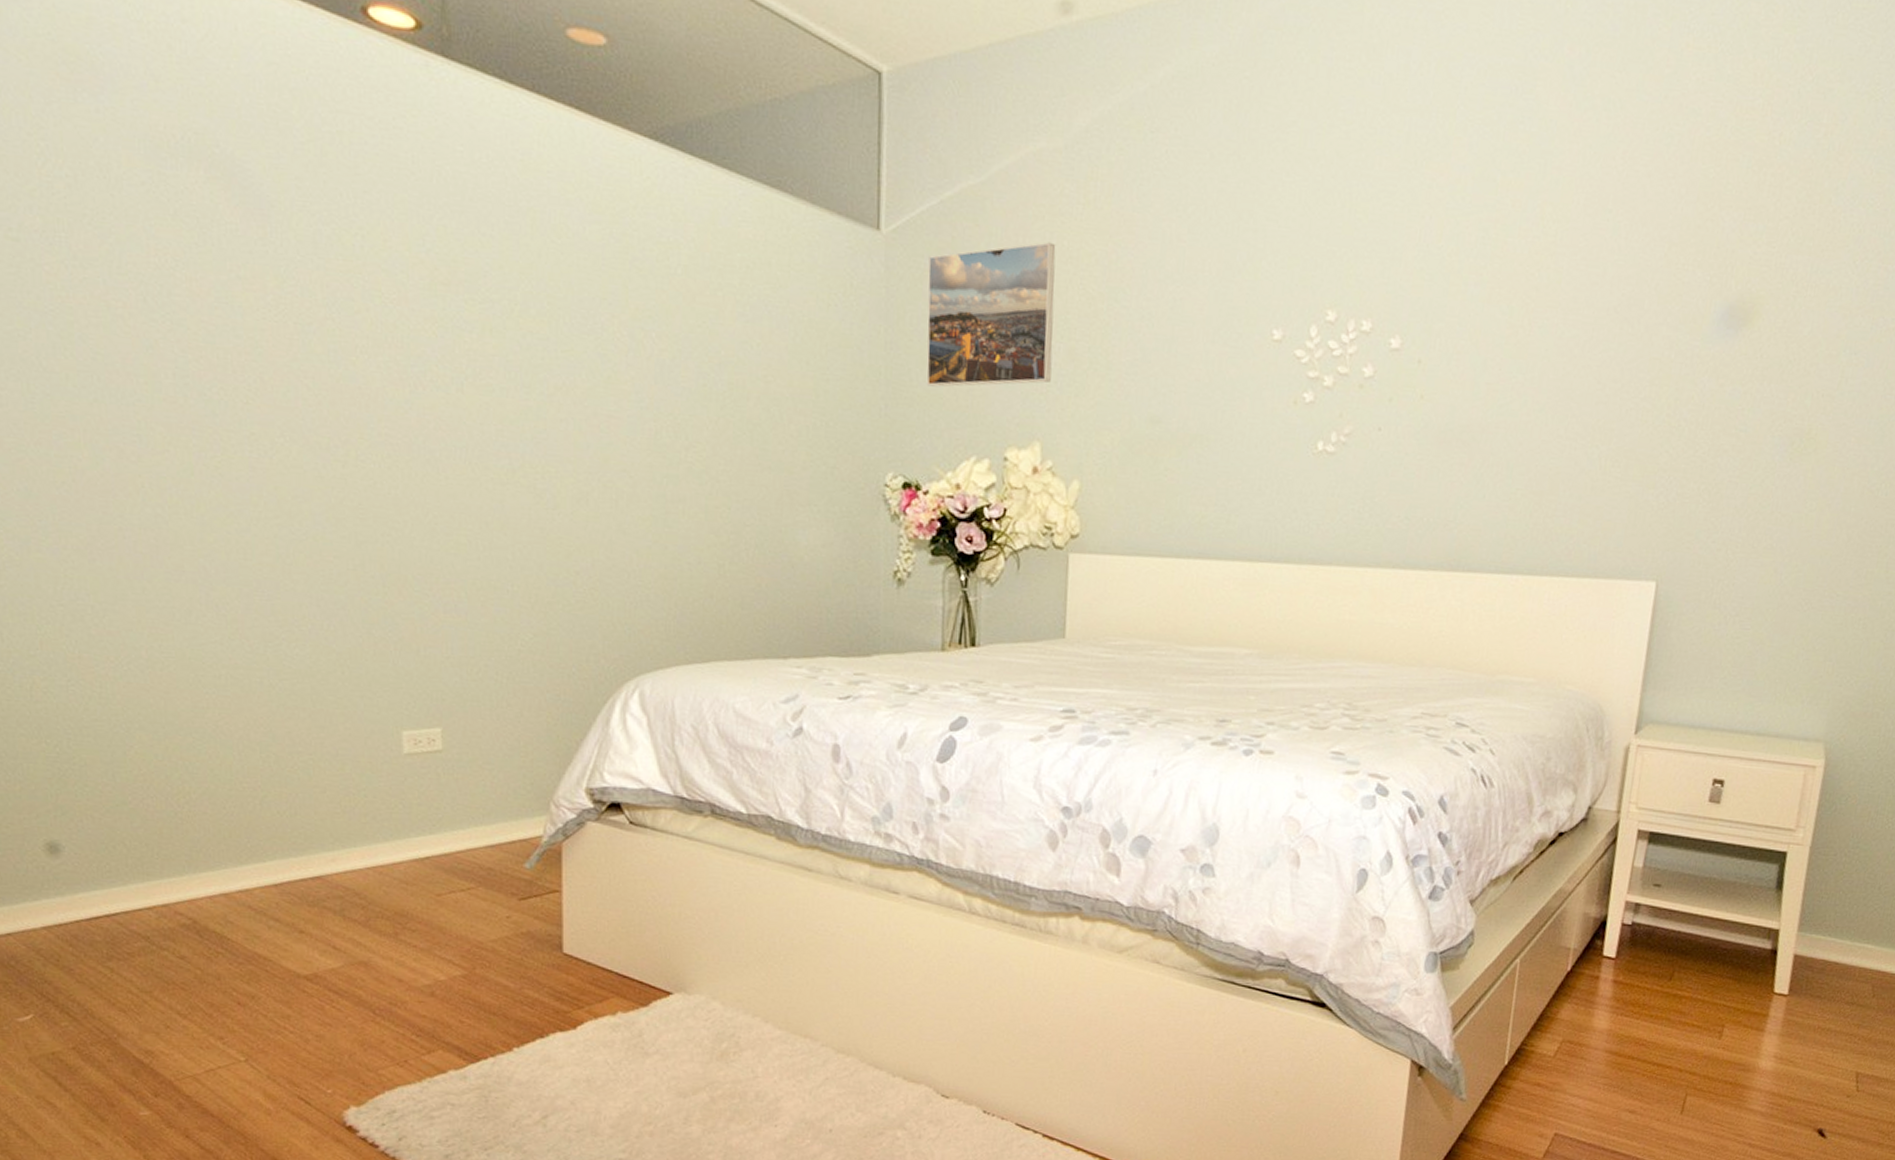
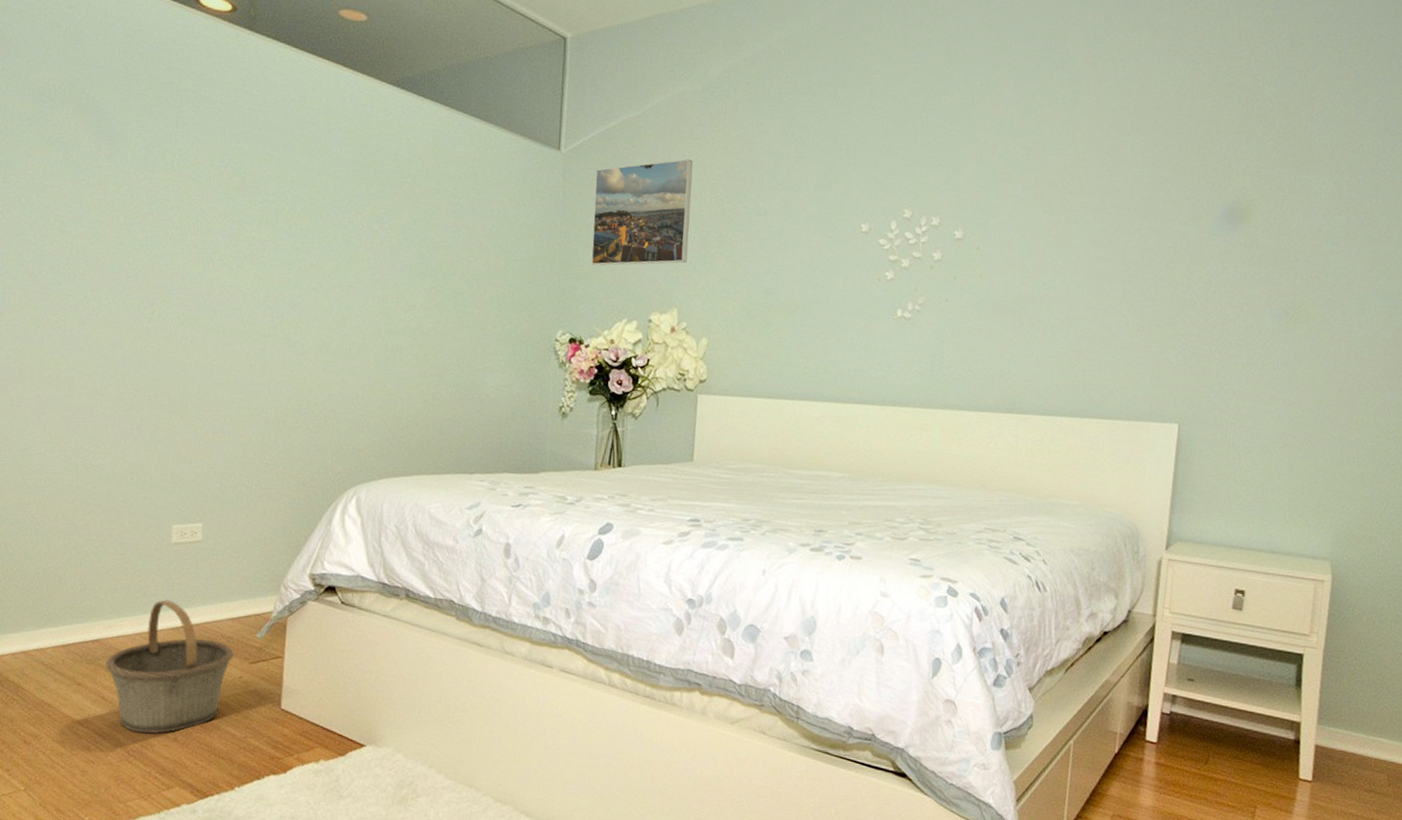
basket: none [333,824,497,989] -> present [105,599,234,734]

